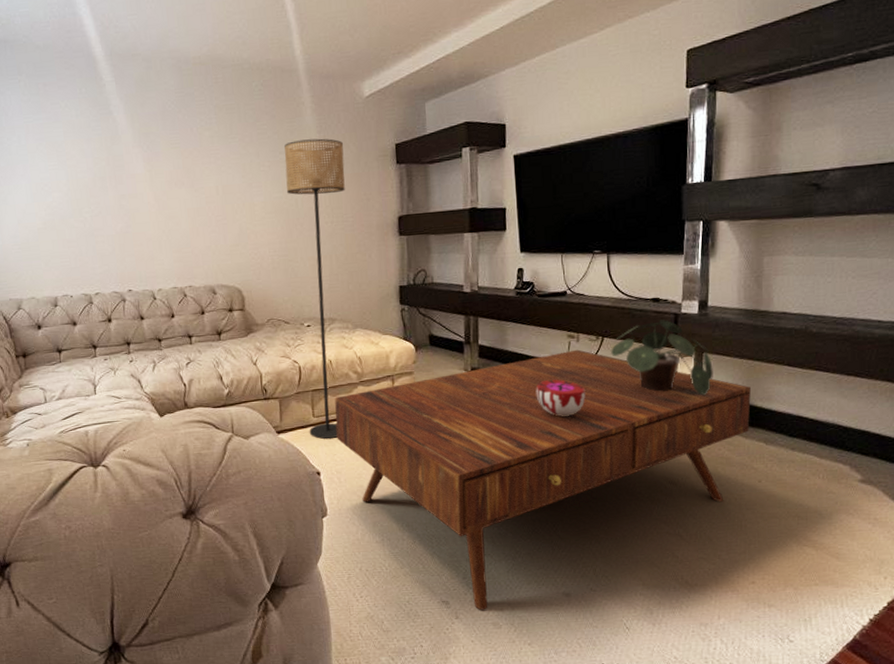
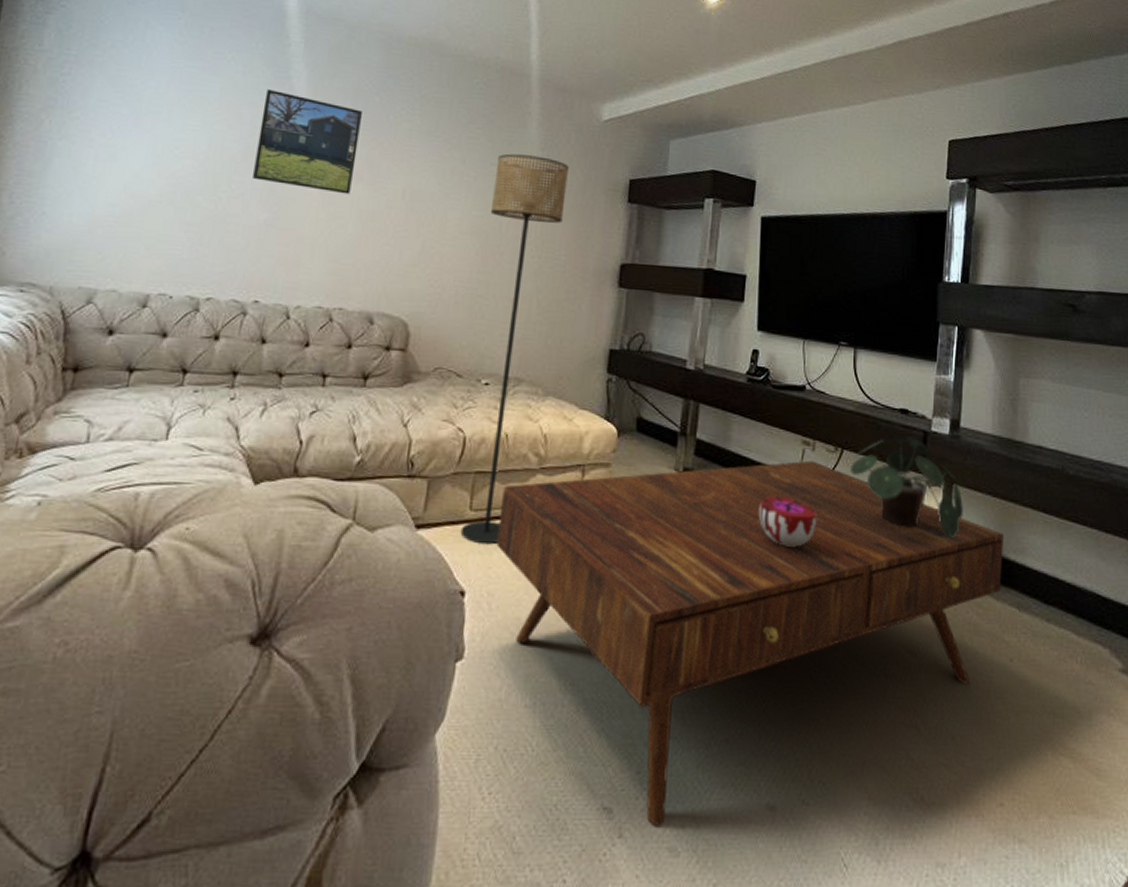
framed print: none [97,124,177,200] -> present [253,88,362,195]

